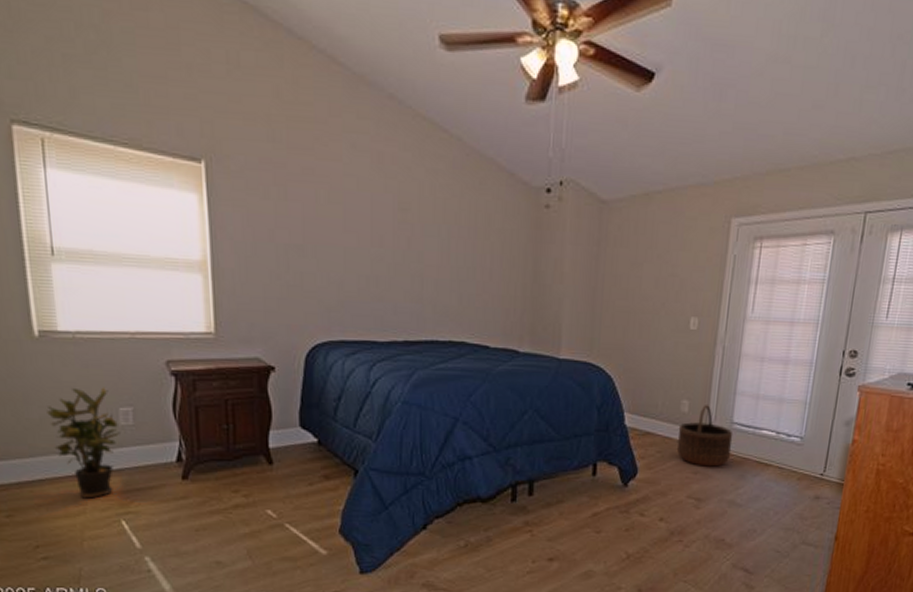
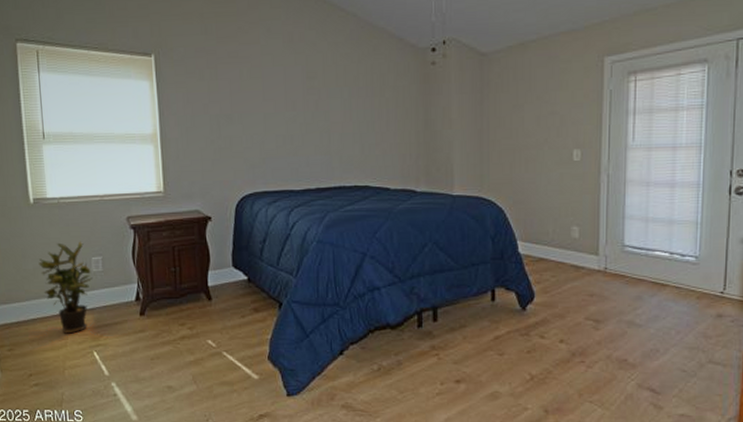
basket: present [677,405,733,467] -> none [570,230,626,289]

